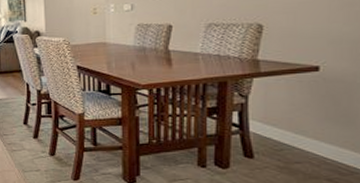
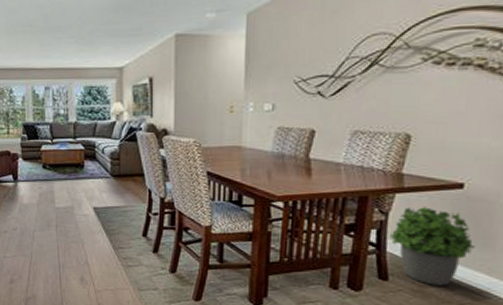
potted plant: none [251,89,336,163] -> present [390,207,474,286]

